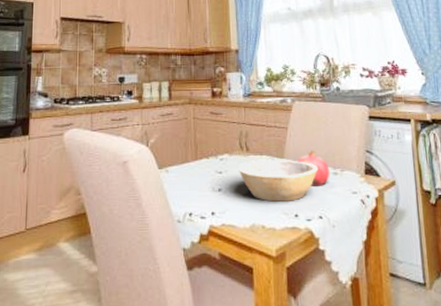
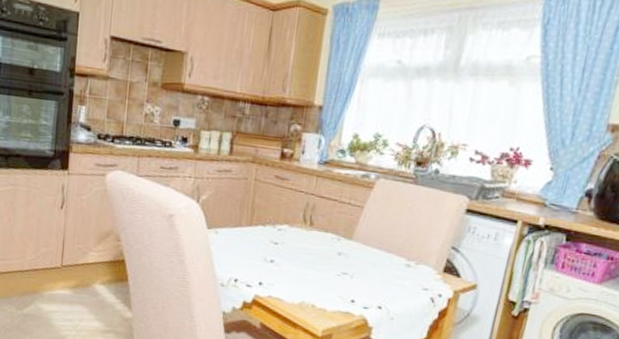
bowl: present [238,159,318,202] -> none [296,236,389,286]
fruit: present [297,150,330,188] -> none [367,236,403,277]

